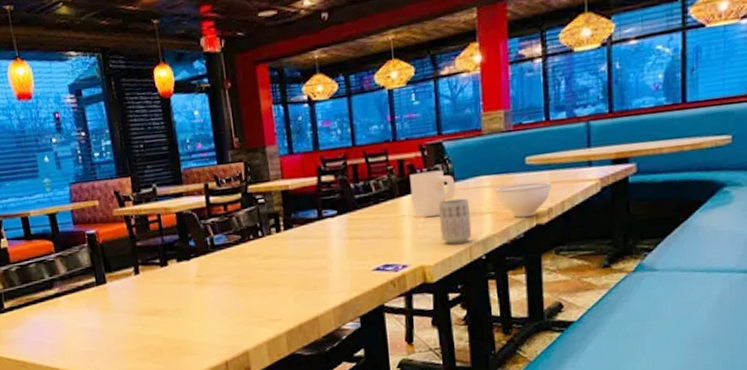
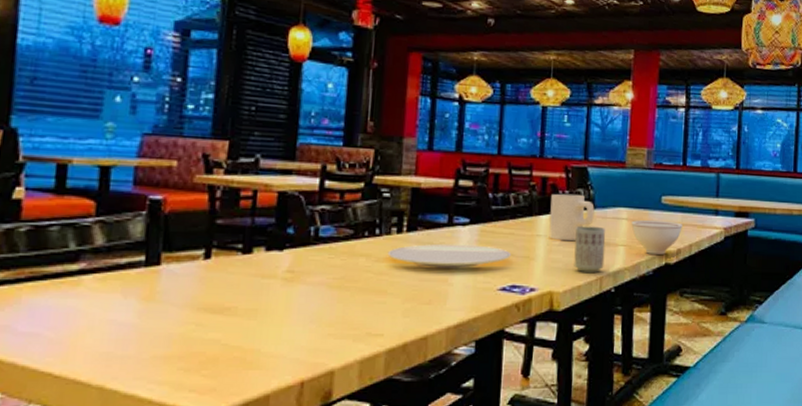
plate: none [272,232,380,259] -> present [387,243,512,268]

